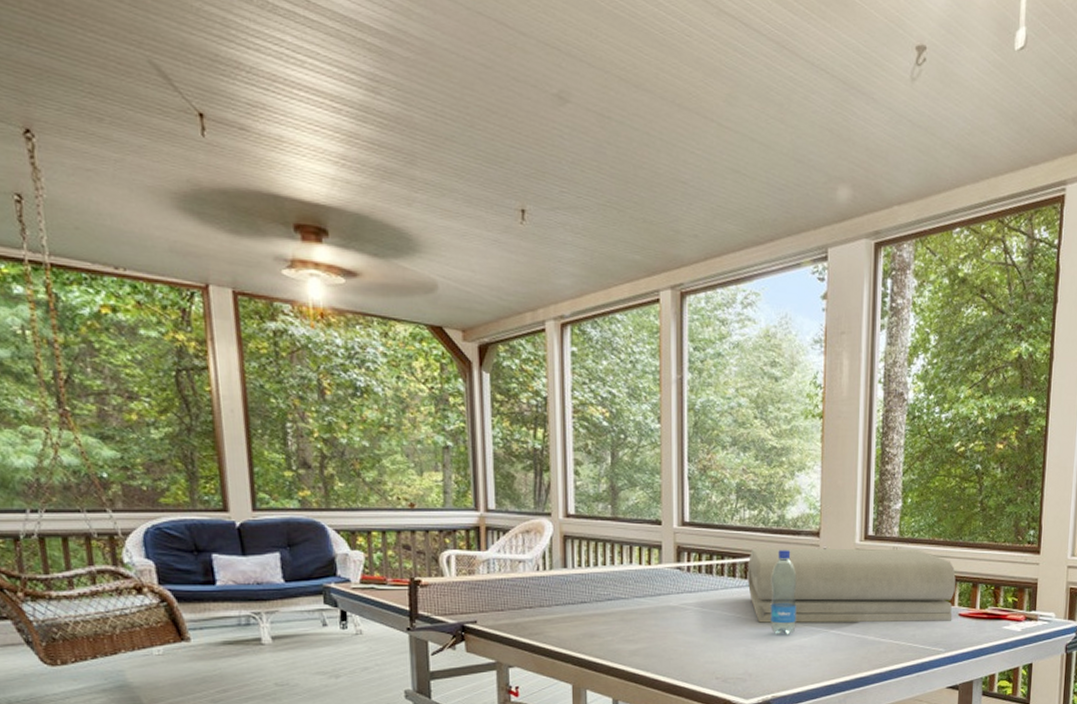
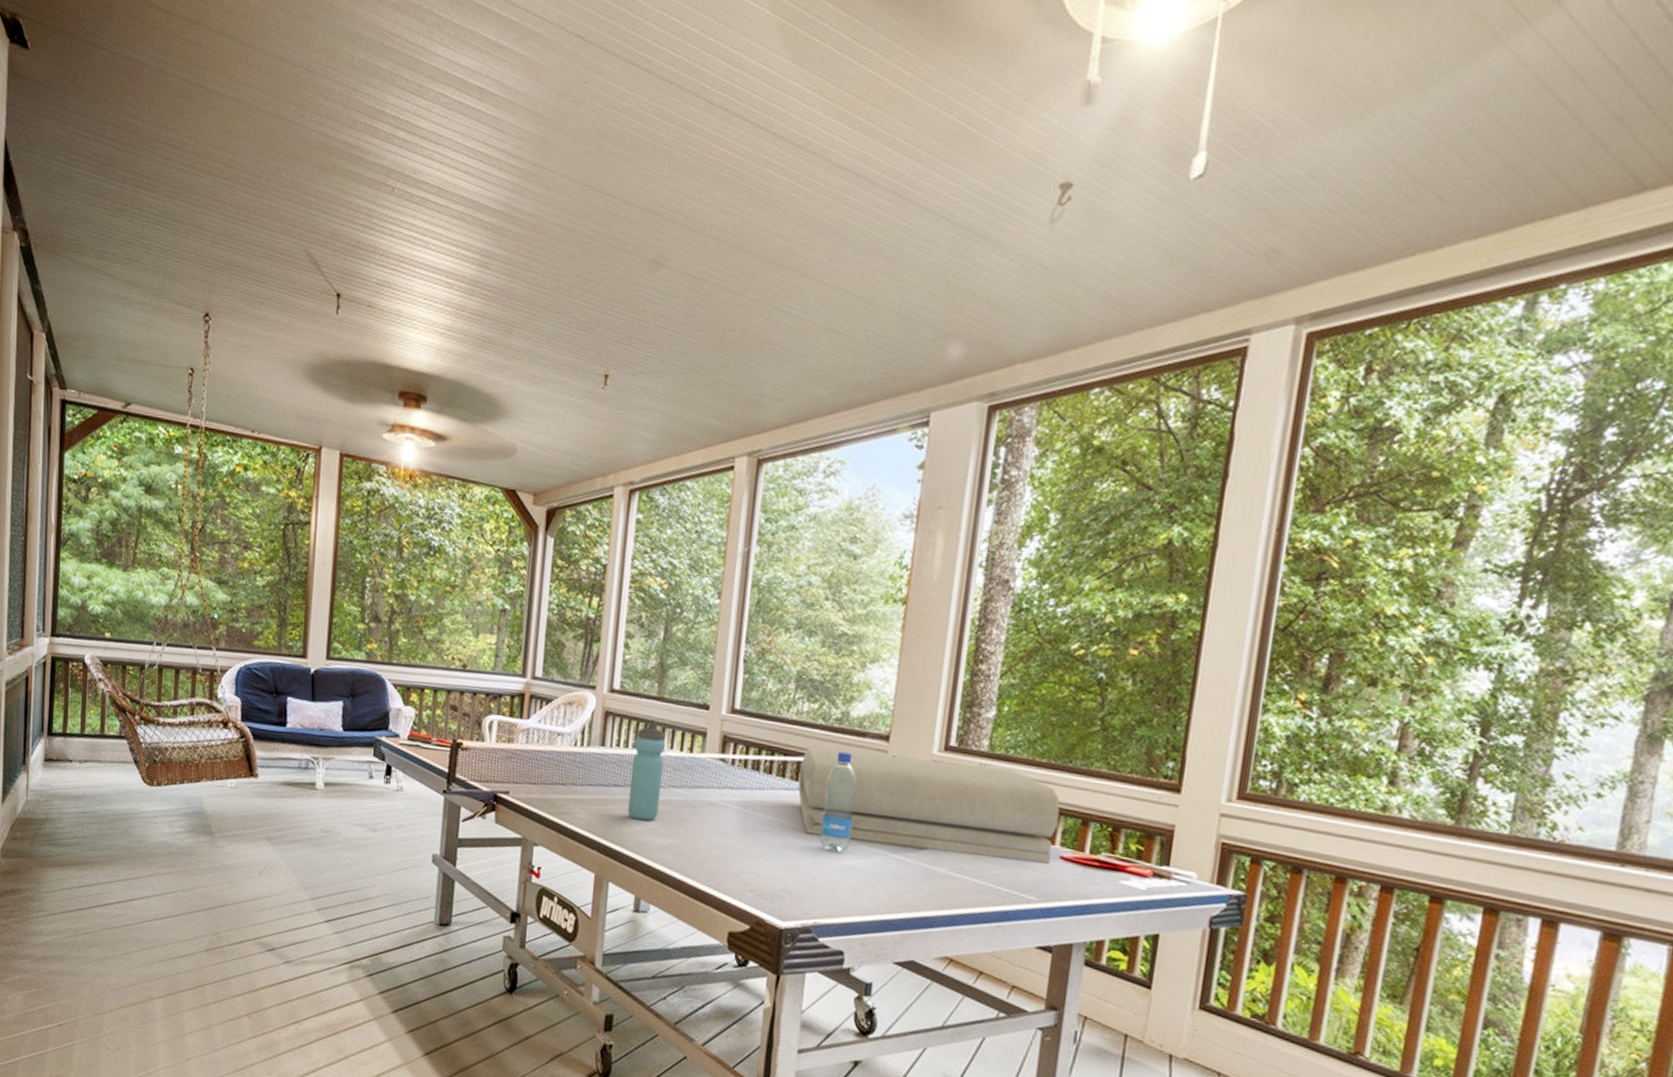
water bottle: none [595,541,626,631] -> present [627,722,666,821]

